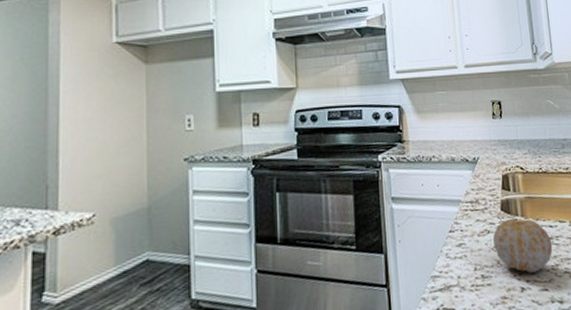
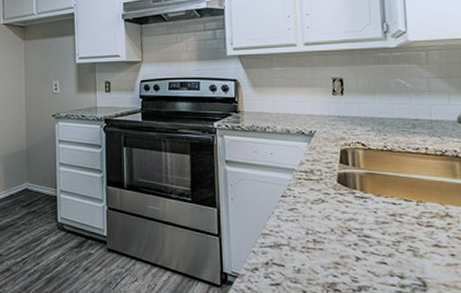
fruit: present [493,218,553,273] -> none [328,191,395,245]

